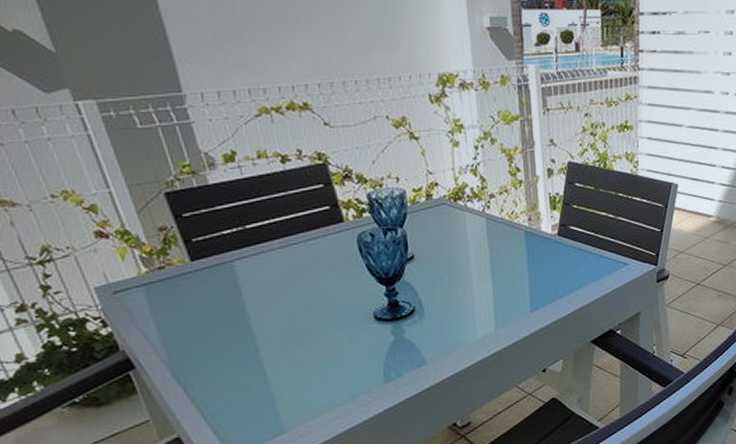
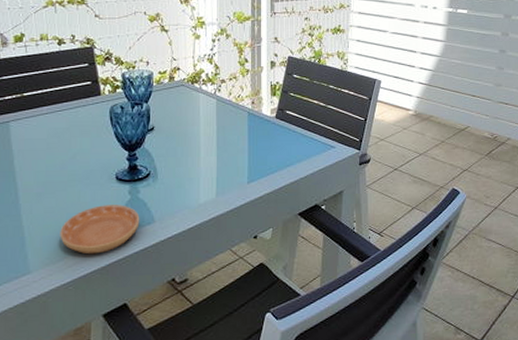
saucer: none [314,347,409,406] -> present [60,205,140,255]

